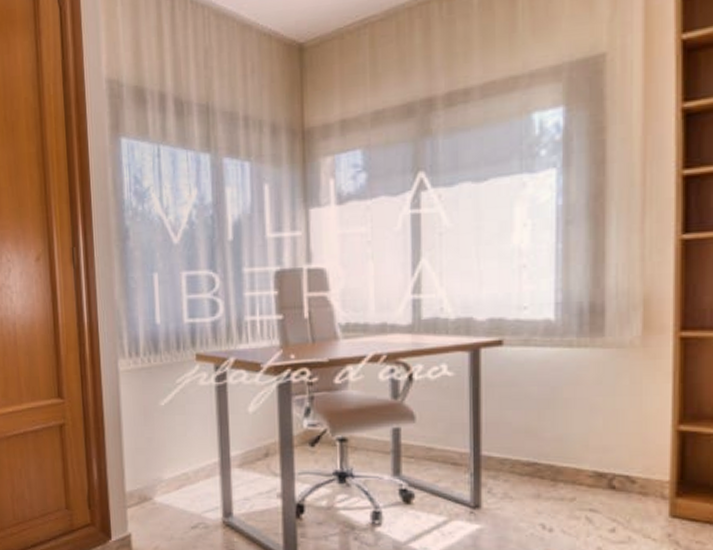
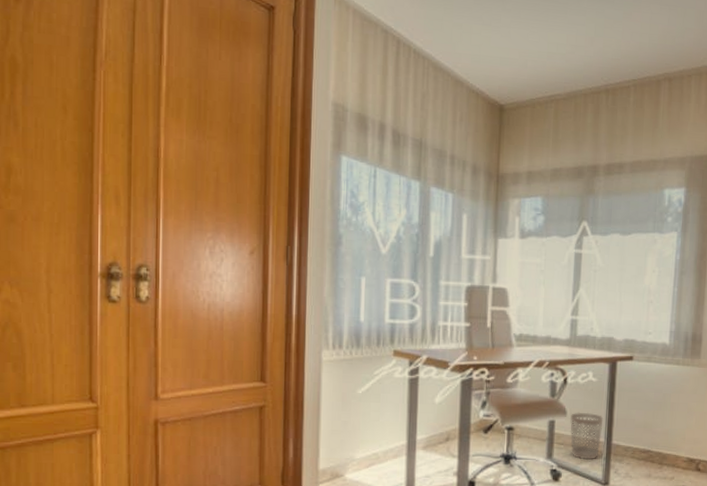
wastebasket: none [419,416,467,477] -> present [569,412,604,460]

